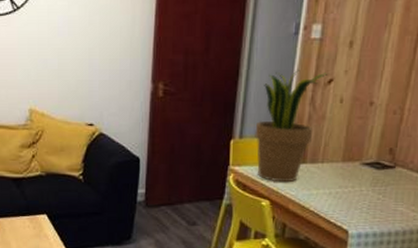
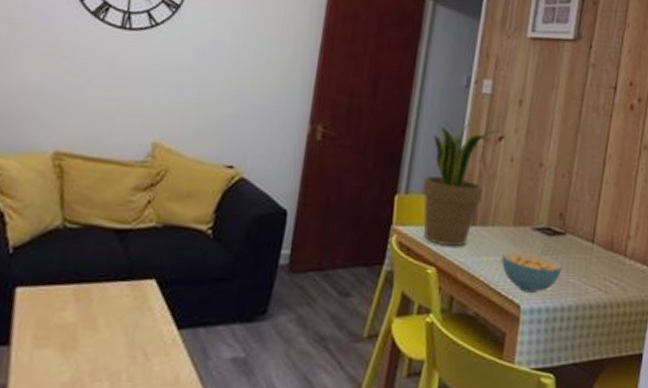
cereal bowl: none [331,184,392,220] -> present [502,251,563,293]

